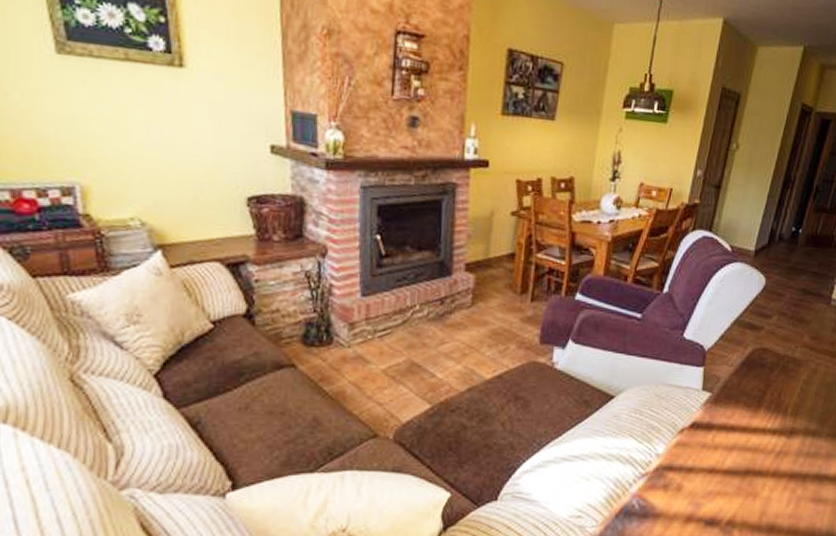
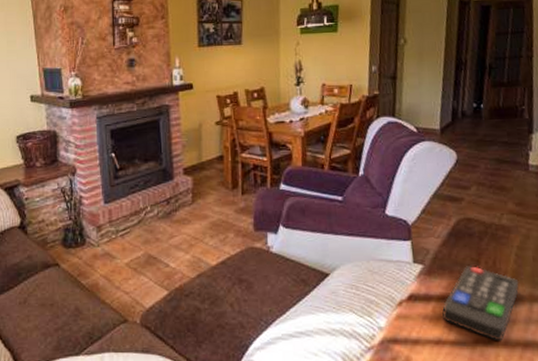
remote control: none [720,397,798,472] -> present [441,266,519,342]

